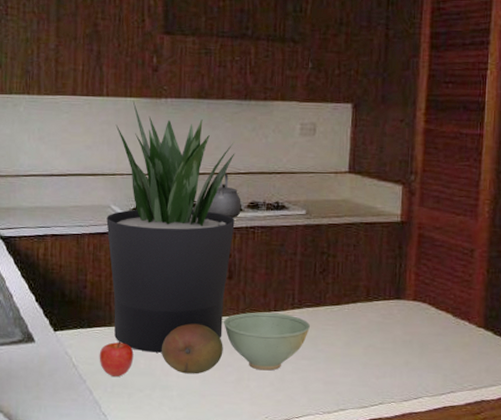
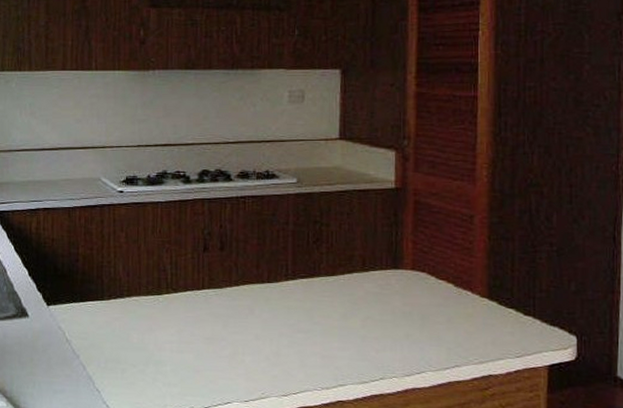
fruit: present [99,340,134,377] -> none [92,314,127,352]
planter: present [106,101,235,353] -> none [97,74,225,327]
fruit: present [161,323,223,374] -> none [153,296,217,349]
tea kettle: present [208,173,241,218] -> none [197,143,231,188]
bowl: present [224,312,310,371] -> none [217,284,305,345]

